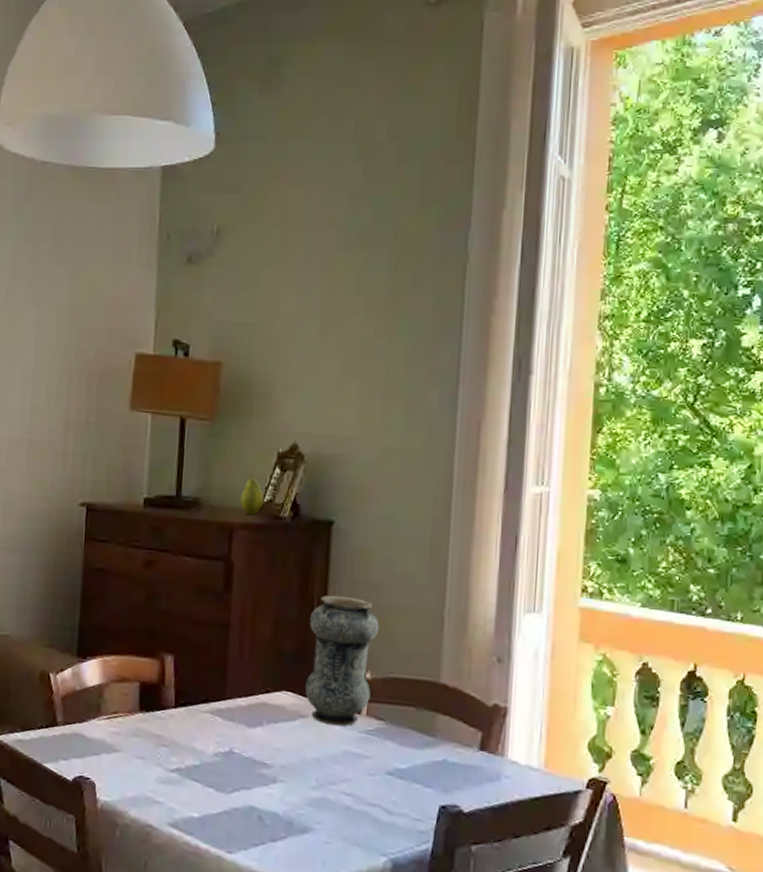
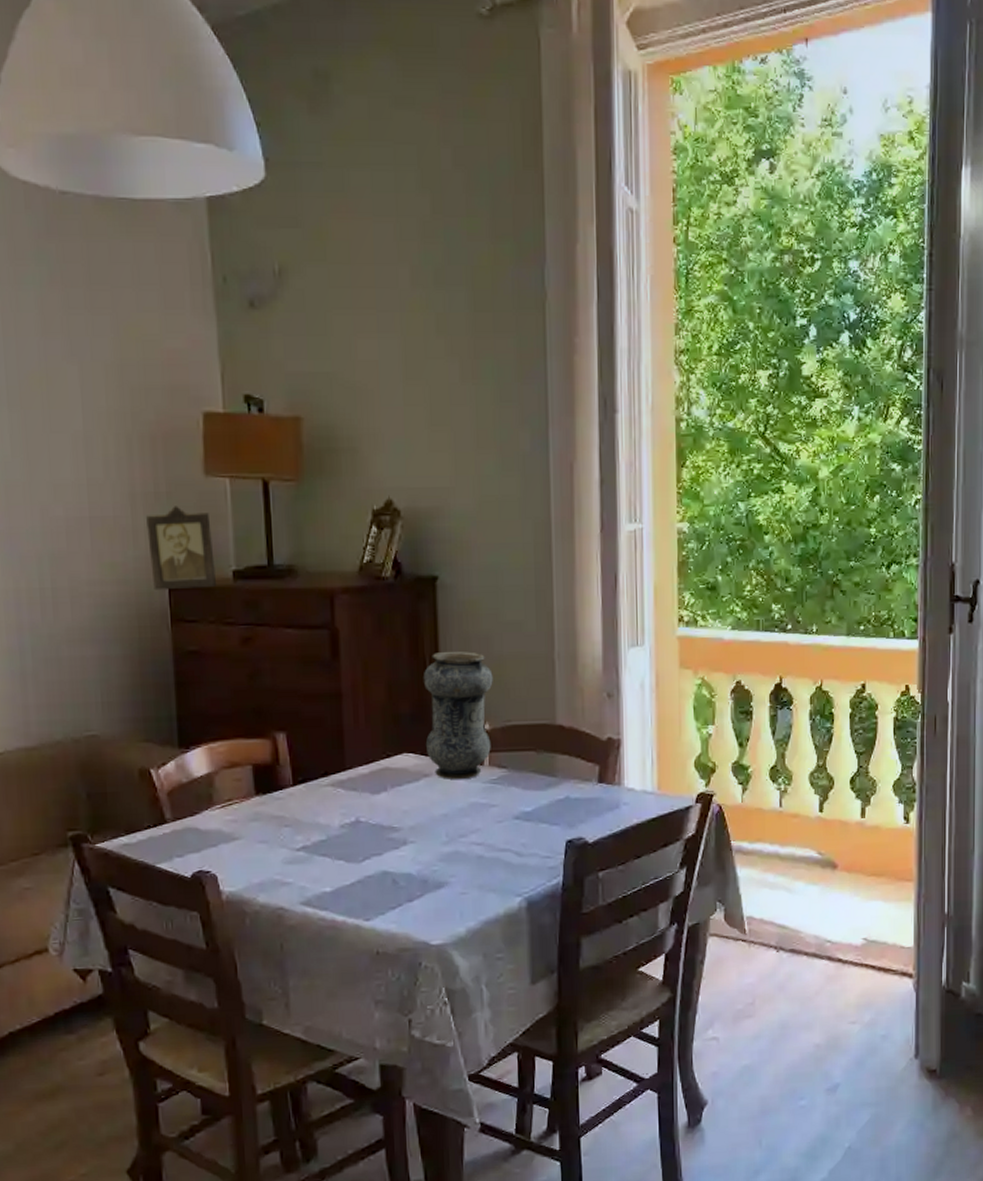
photo frame: none [73,435,130,512] -> present [146,506,216,591]
fruit: present [240,476,265,516] -> none [337,537,364,579]

